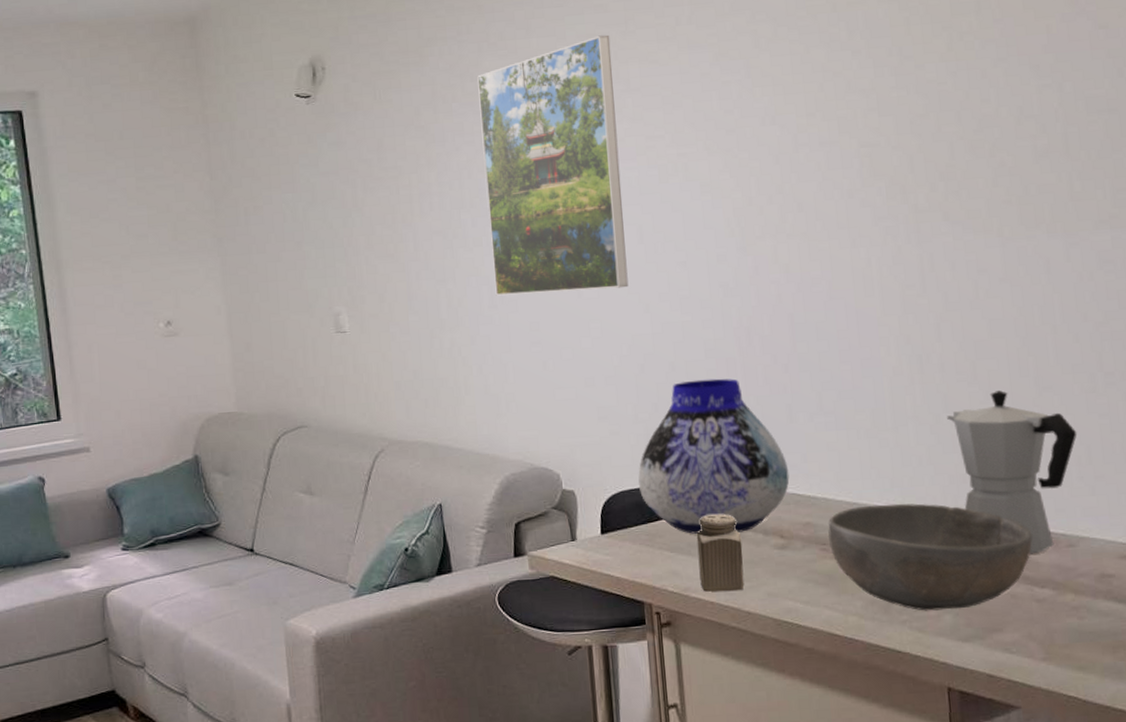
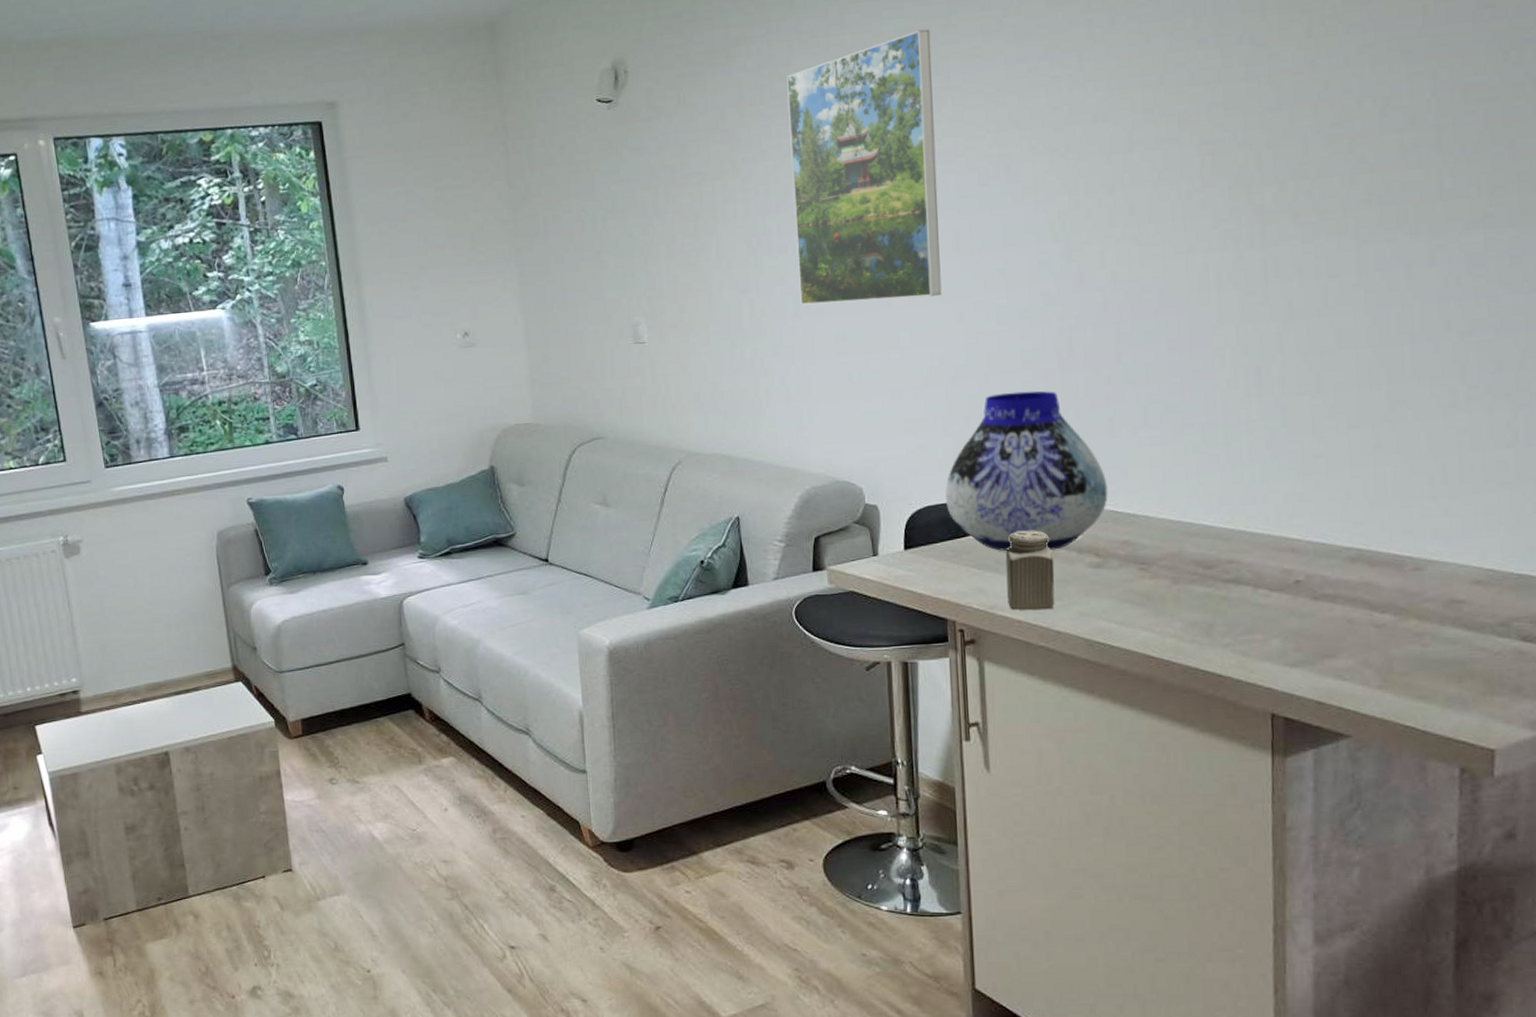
bowl: present [827,503,1033,611] -> none [1147,522,1374,635]
moka pot: present [947,390,1078,554] -> none [1285,404,1432,578]

